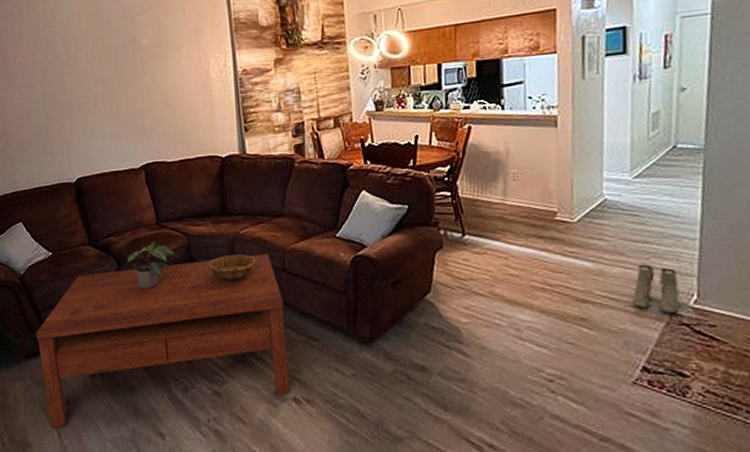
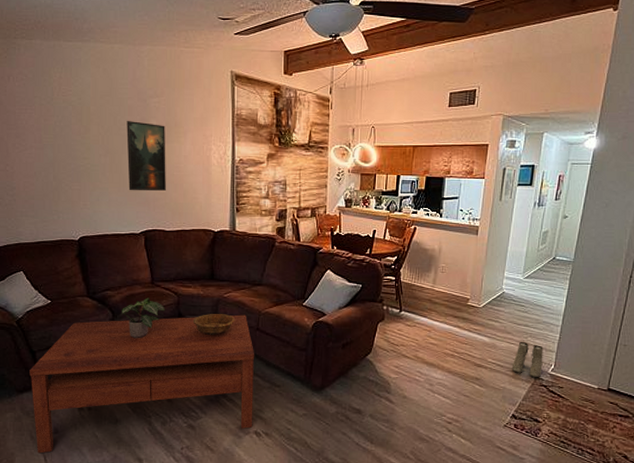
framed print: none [115,42,163,121] -> present [126,121,166,191]

